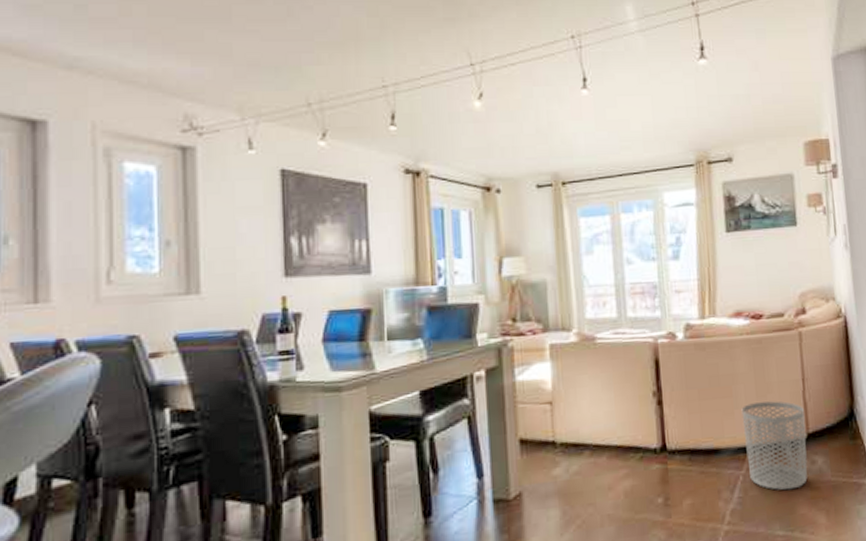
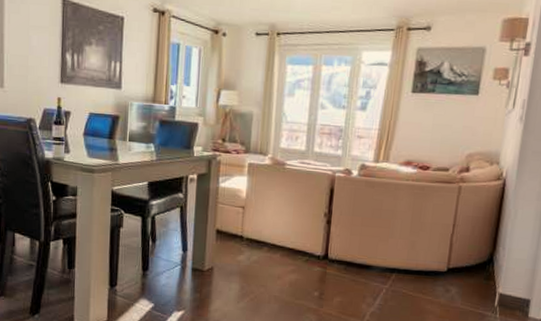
waste bin: present [741,401,808,491] -> none [392,236,449,308]

